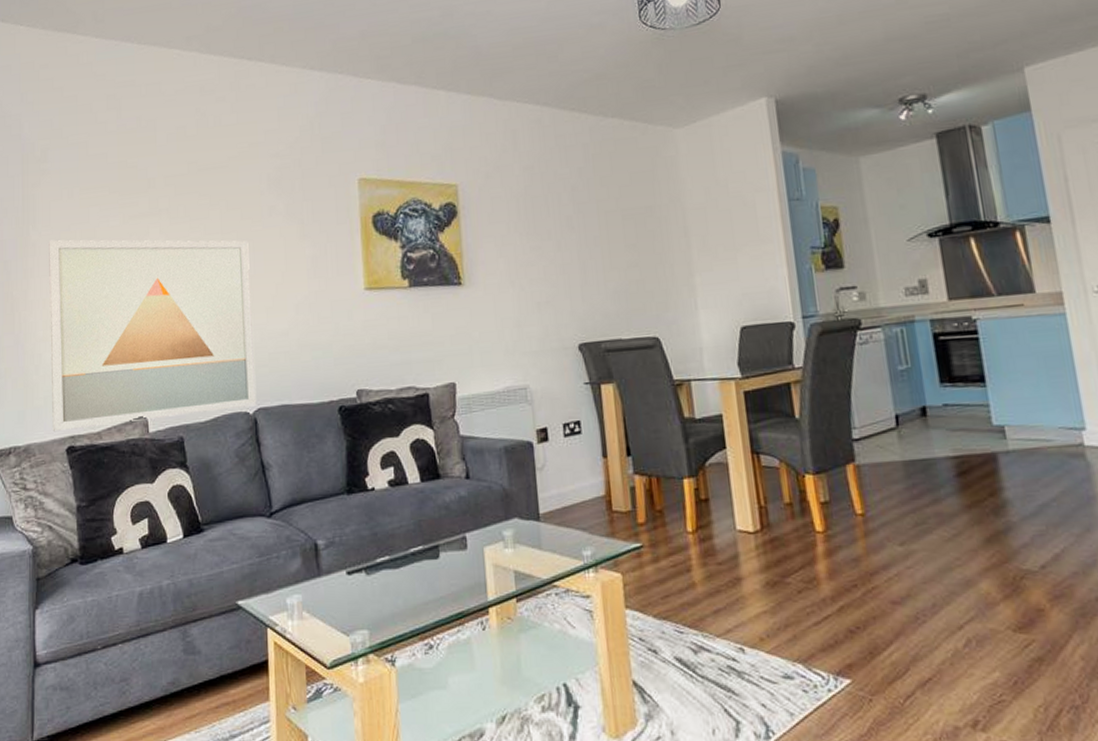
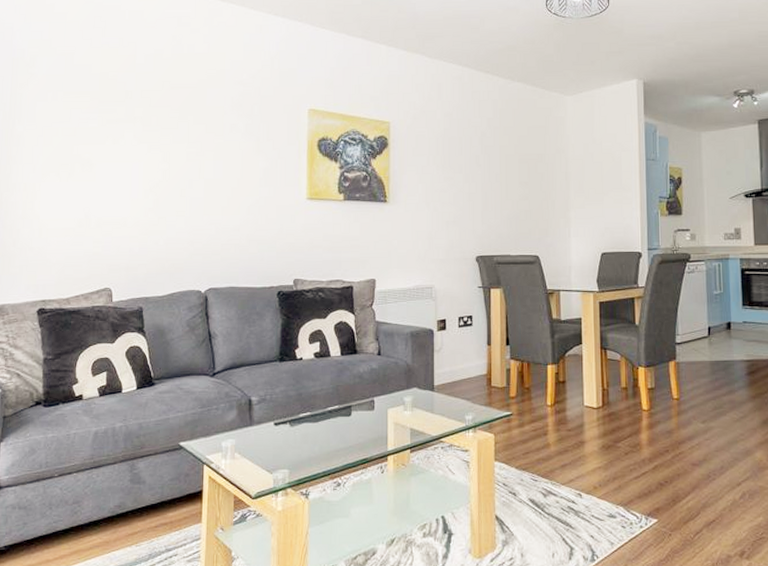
wall art: present [49,240,257,431] -> none [26,134,211,295]

